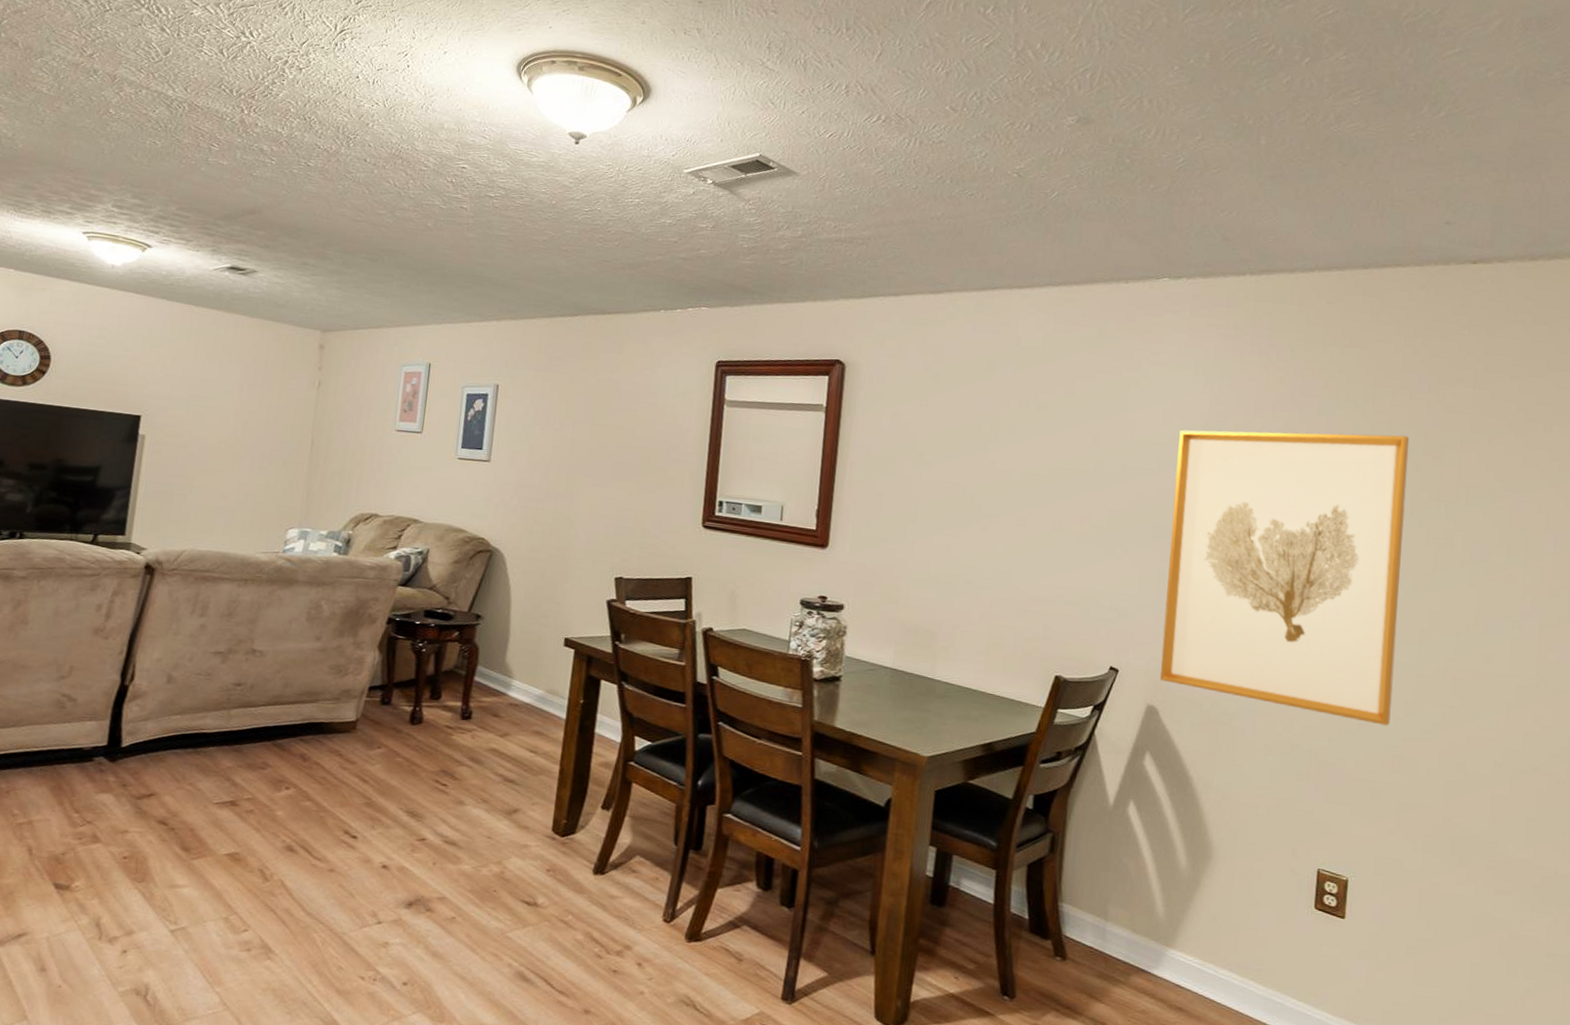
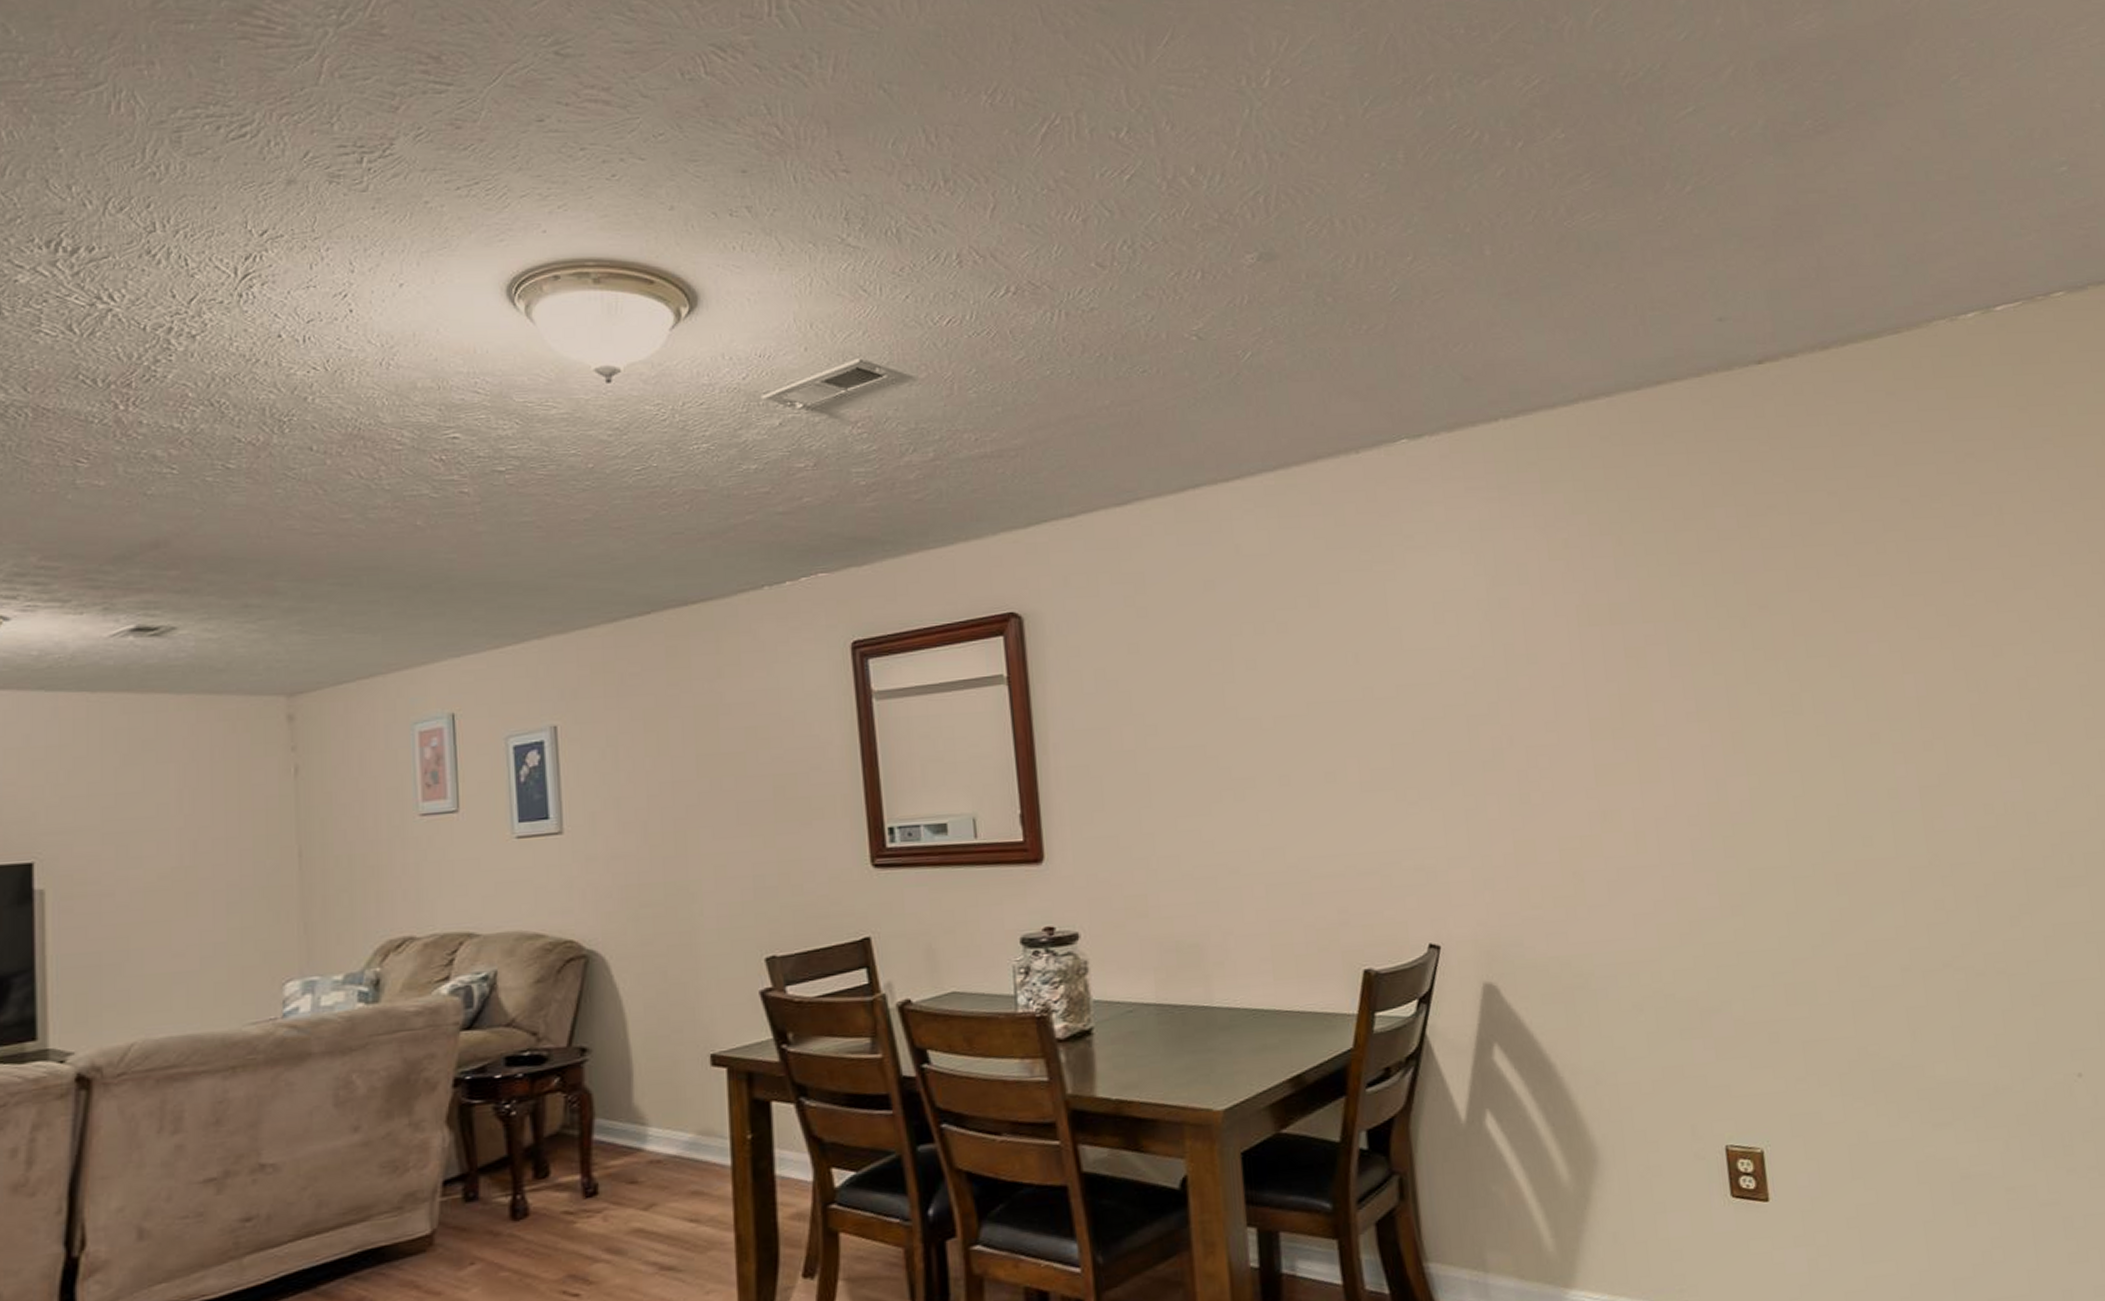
wall art: present [1160,430,1410,726] -> none [1457,586,1774,951]

